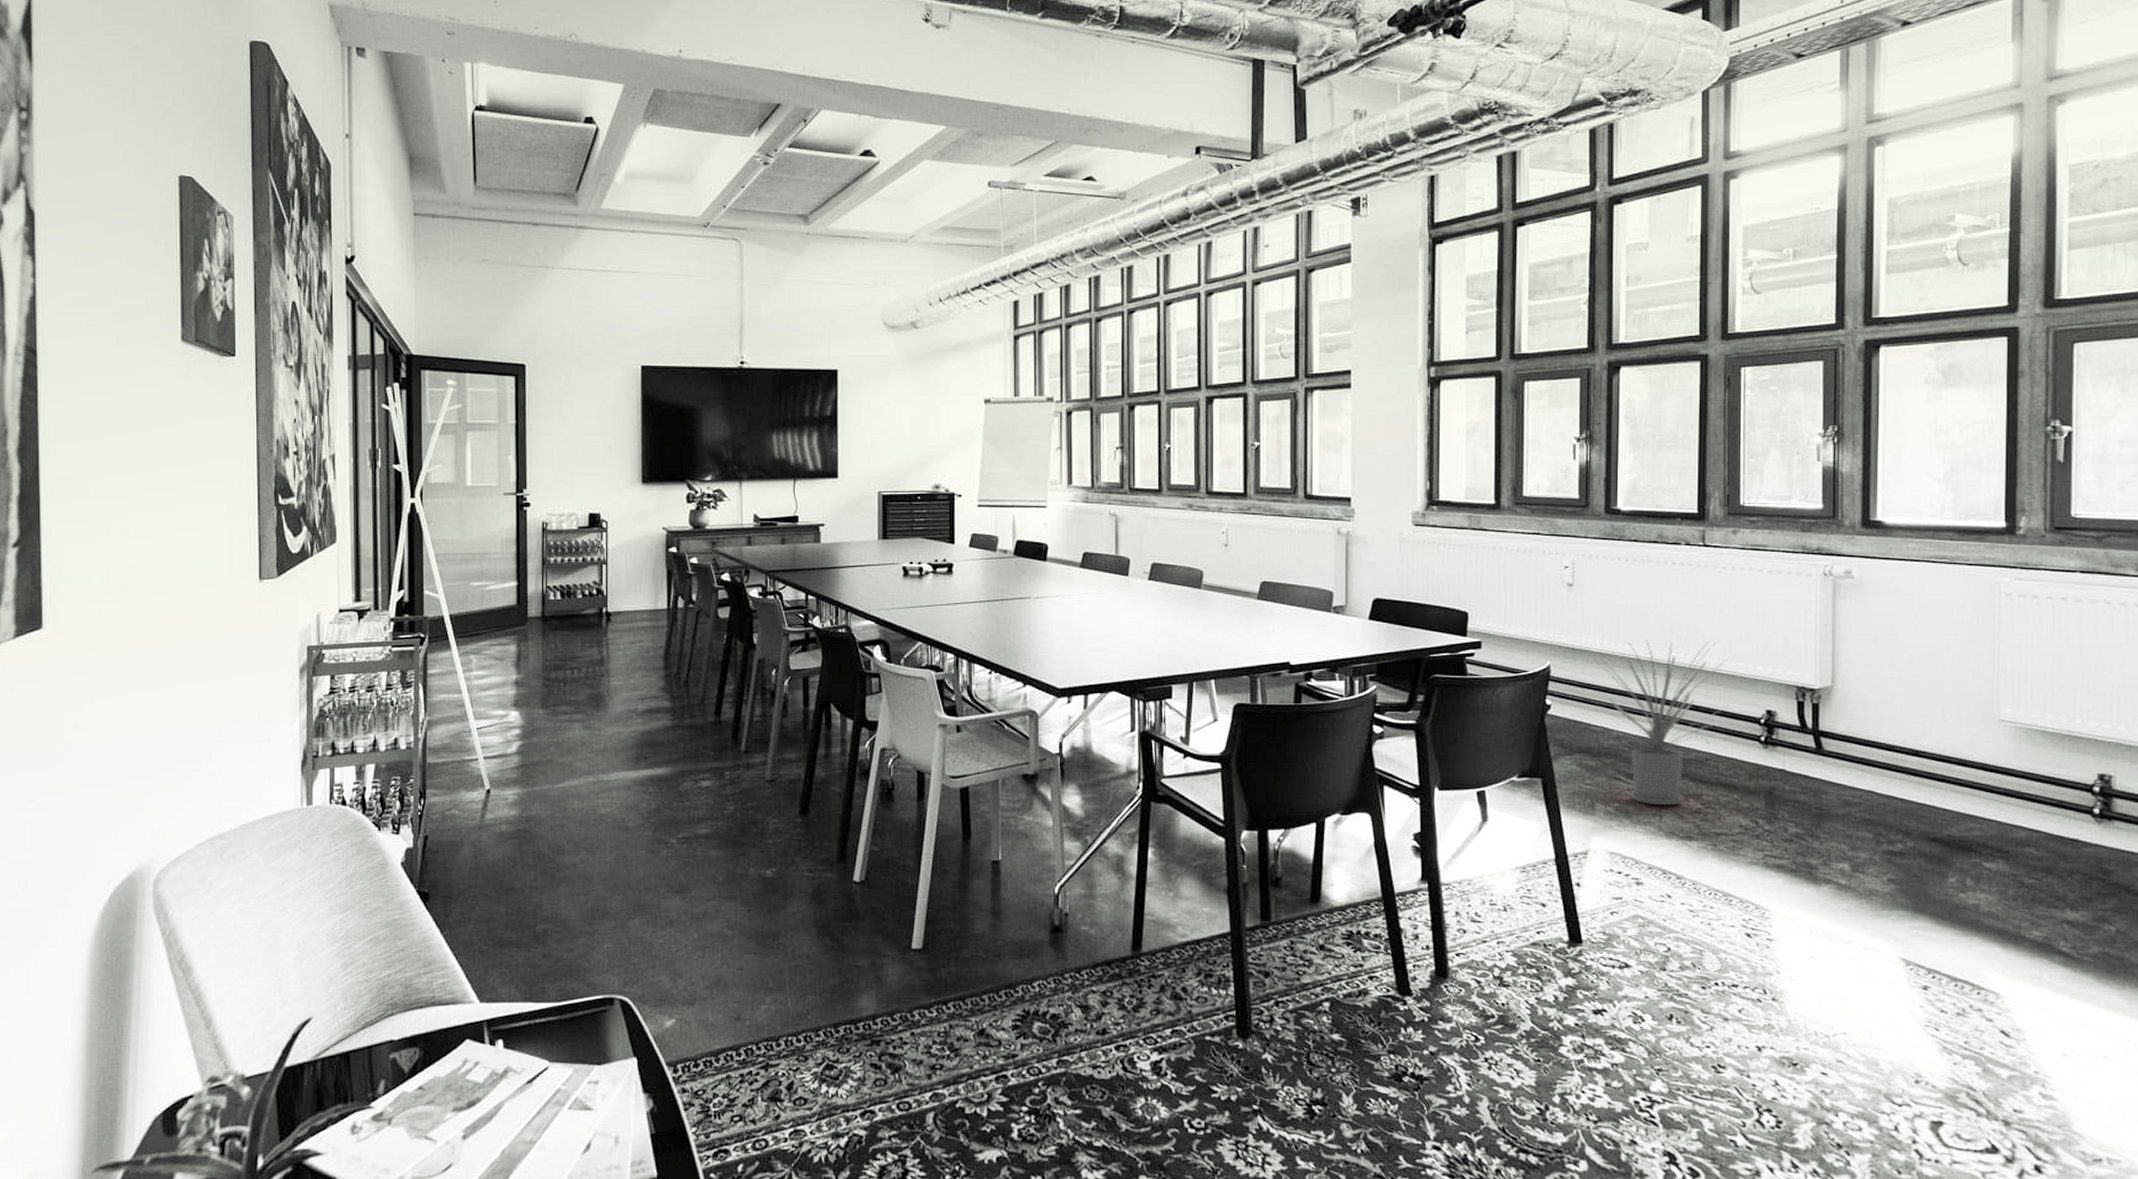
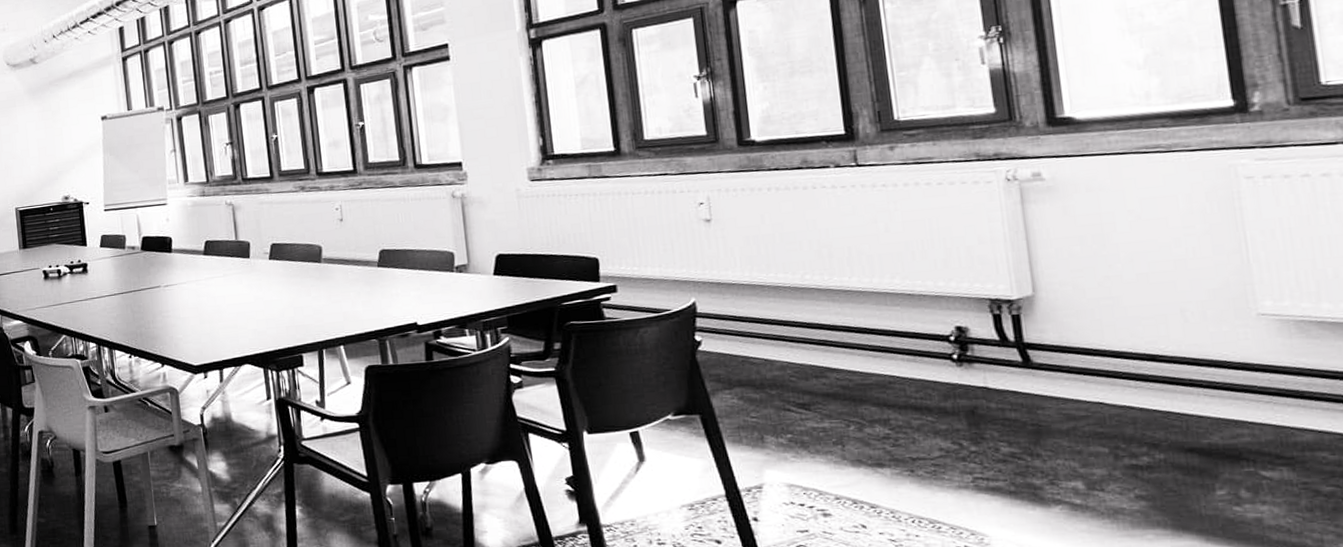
house plant: present [1594,640,1731,806] -> none [745,260,911,434]

